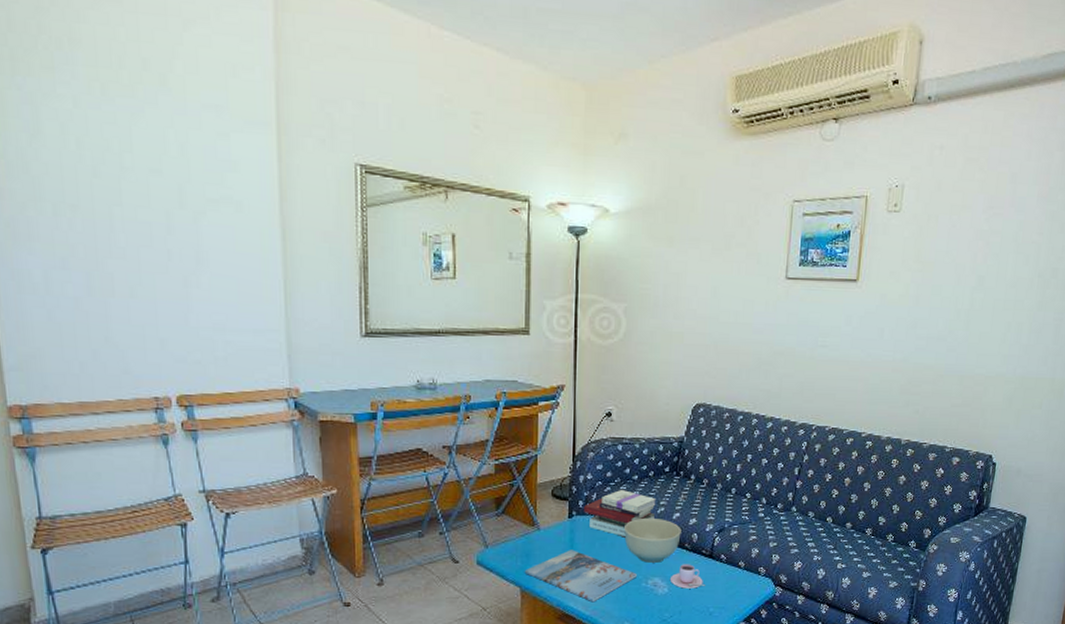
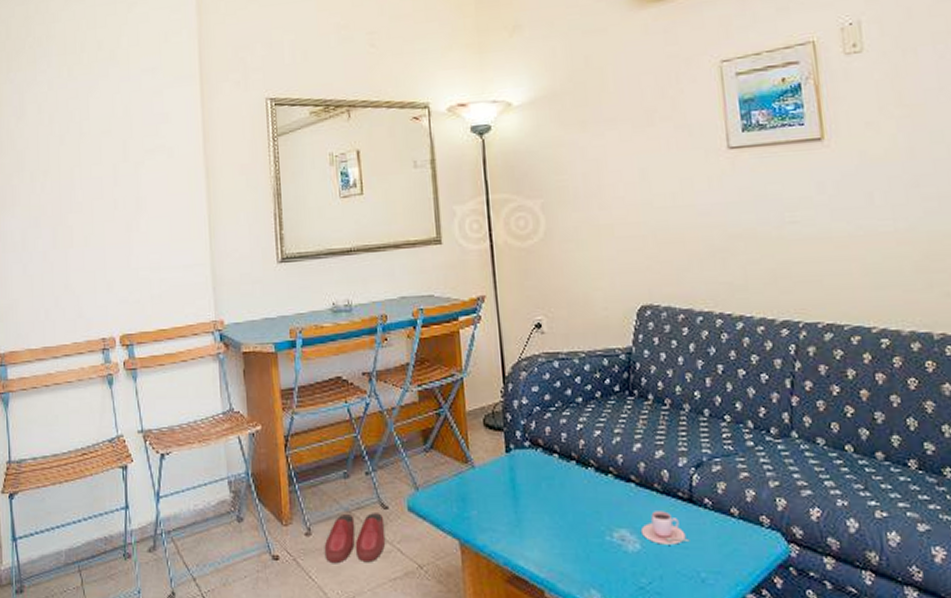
slippers: none [395,566,453,607] -> present [324,513,385,563]
magazine: present [524,550,638,603] -> none [461,492,599,561]
books: present [583,490,657,538] -> none [521,416,611,476]
bowl: present [624,517,681,563] -> none [574,450,647,509]

